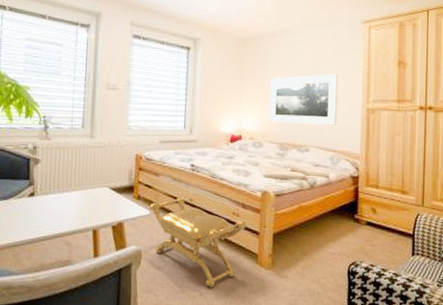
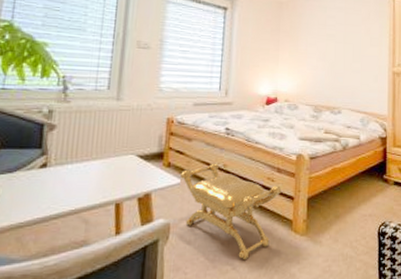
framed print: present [269,74,339,125] -> none [304,38,368,88]

